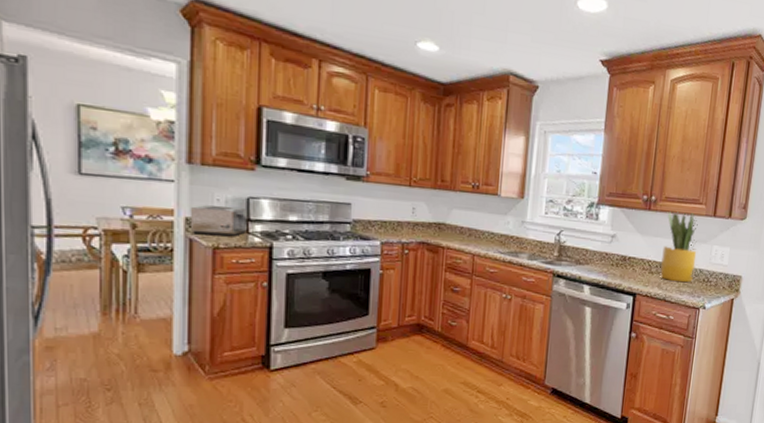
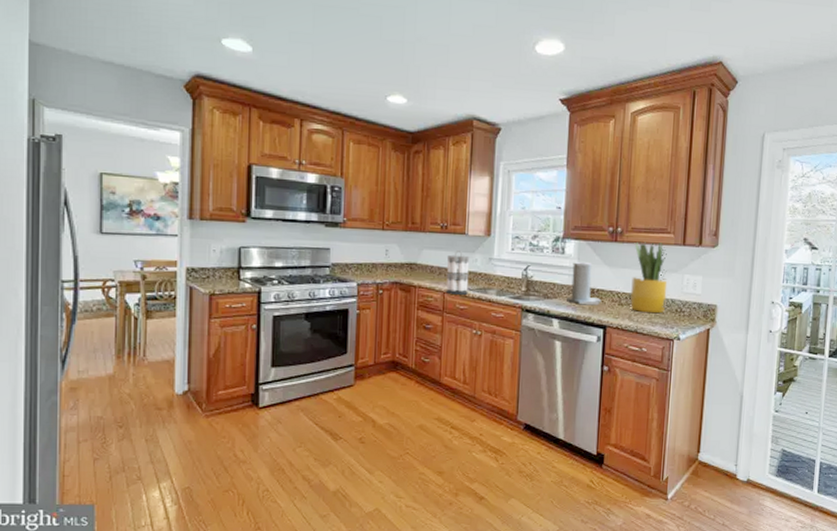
toaster: present [189,204,247,237] -> none [190,255,239,284]
spice rack: none [476,211,502,259] -> present [446,249,470,296]
paper towel: none [597,228,633,273] -> present [565,261,602,306]

